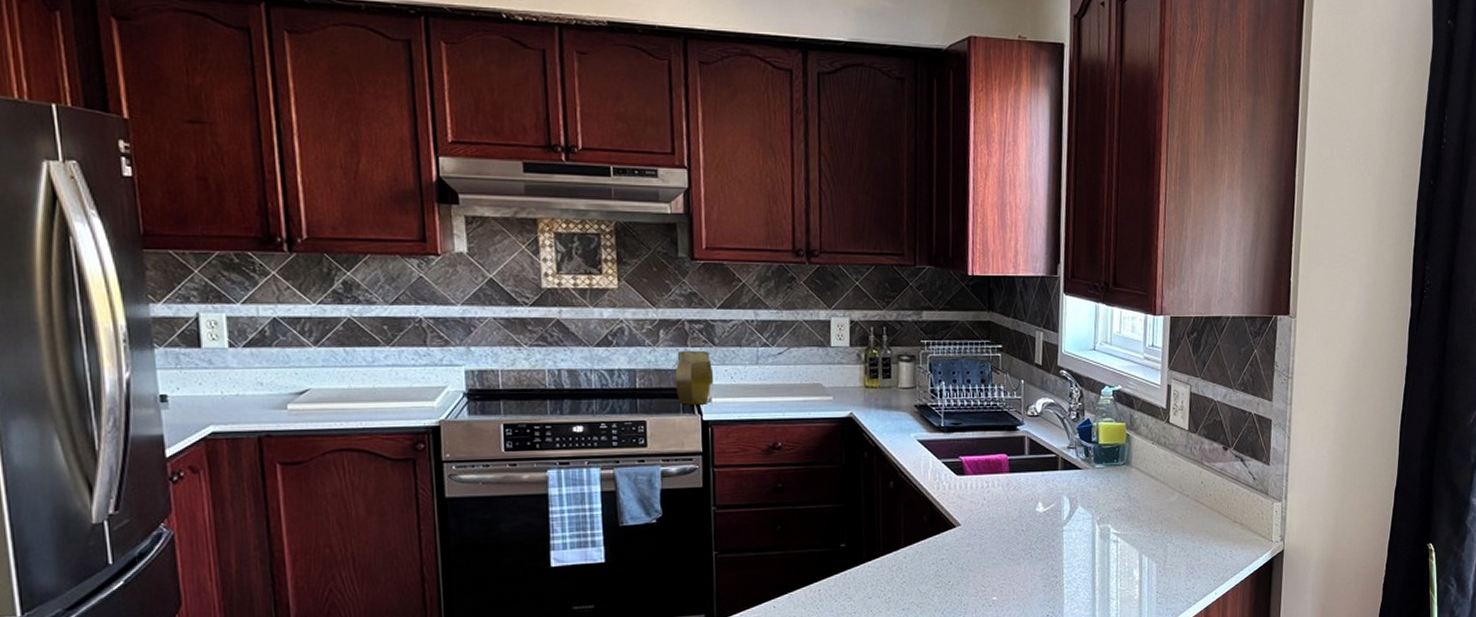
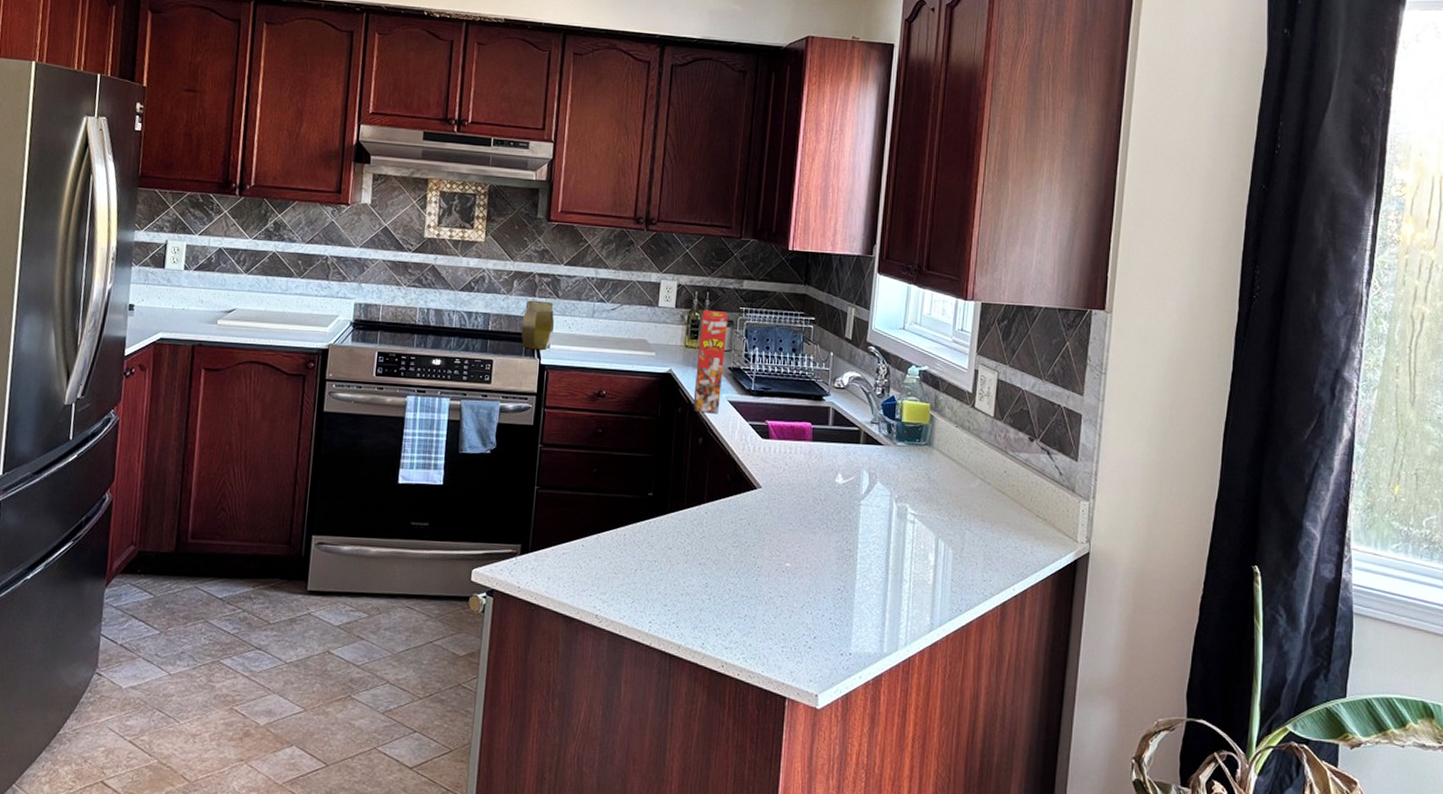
cereal box: none [879,345,910,455] -> present [693,309,728,414]

